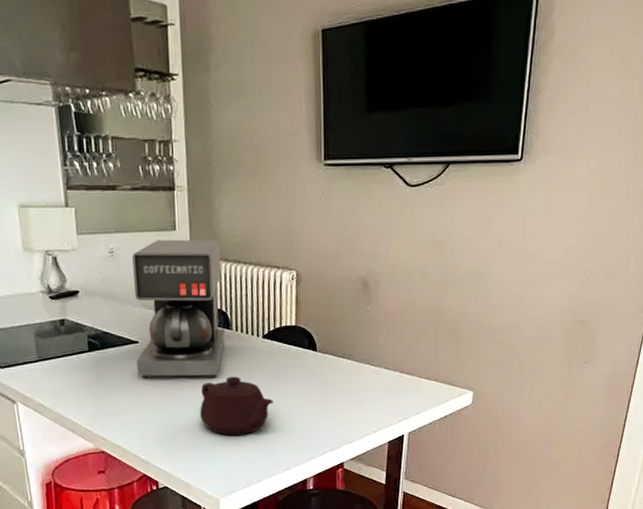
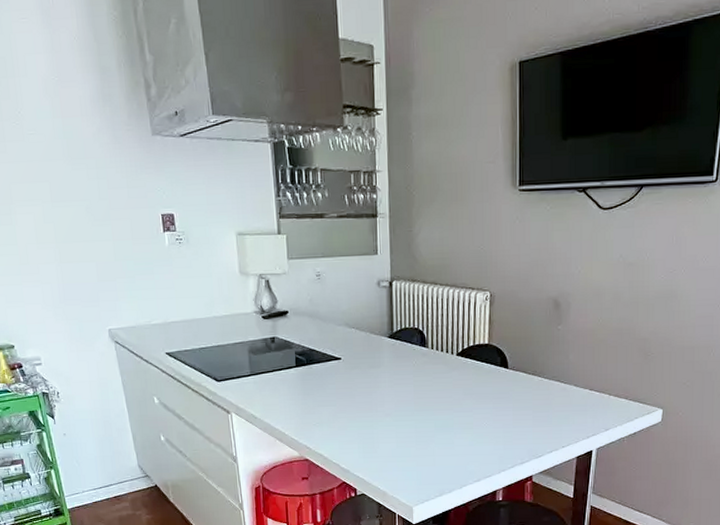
coffee maker: present [132,239,225,379] -> none [337,262,421,393]
teapot: present [200,376,273,436] -> none [396,392,466,448]

